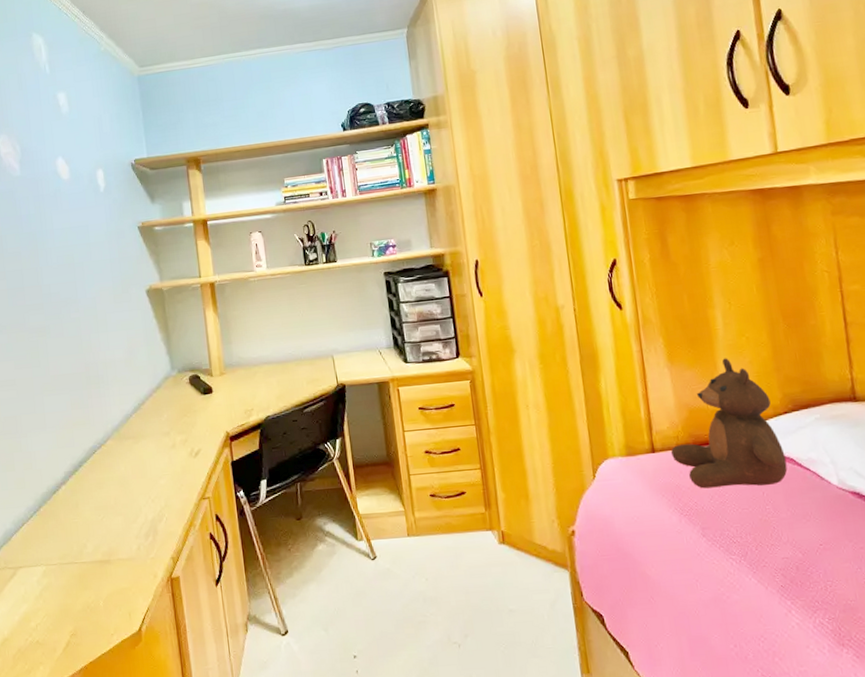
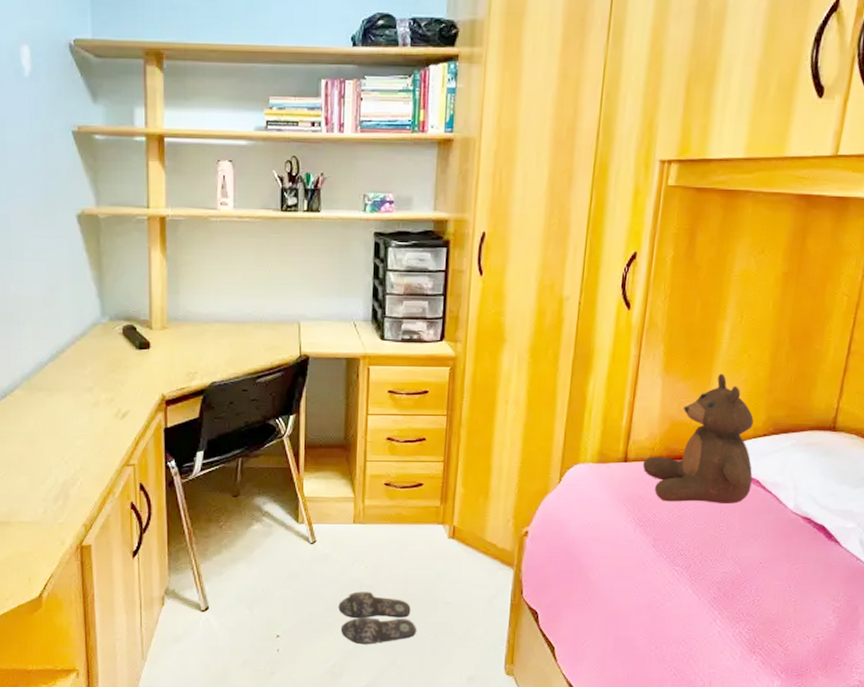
slippers: none [407,604,486,661] -> present [338,591,416,645]

